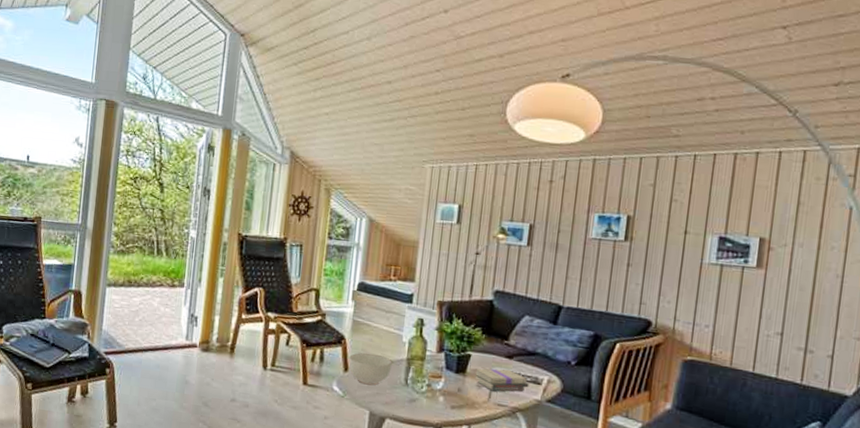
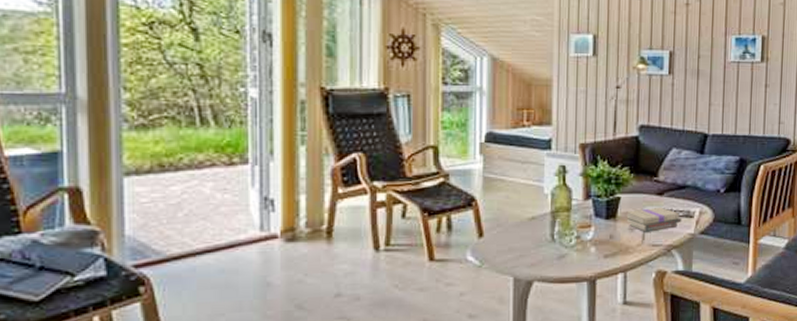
bowl: present [349,353,392,386] -> none [483,212,535,248]

